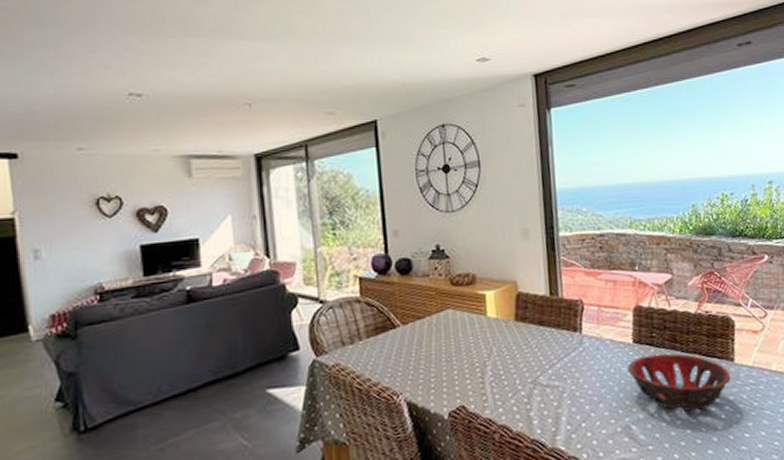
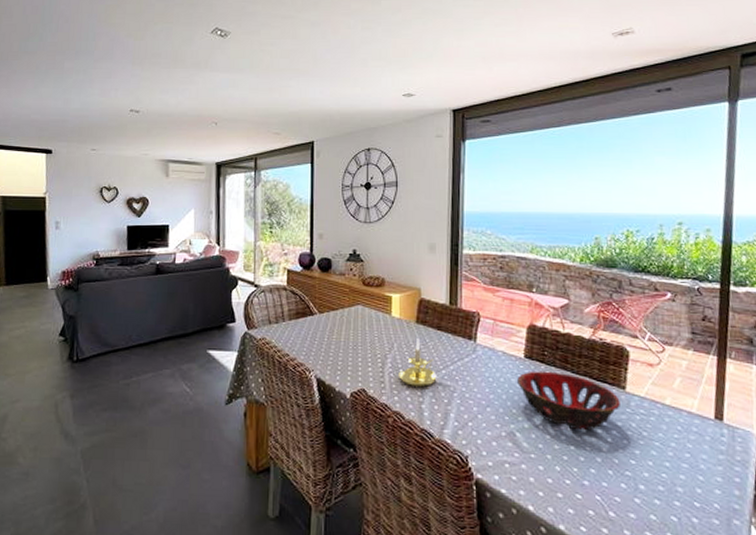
candle holder: none [501,338,544,394] -> present [399,338,437,386]

